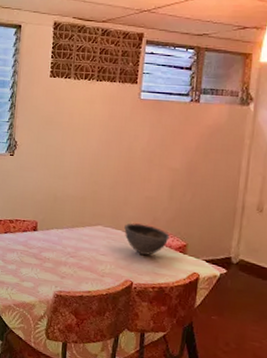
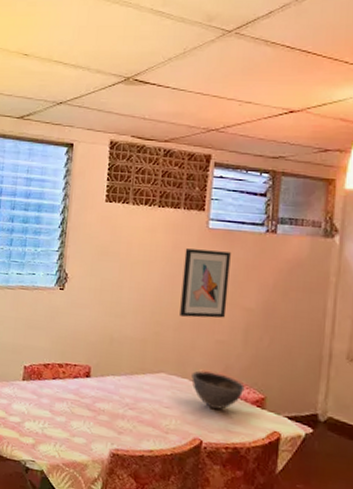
wall art: none [114,117,159,178] -> present [180,248,231,318]

